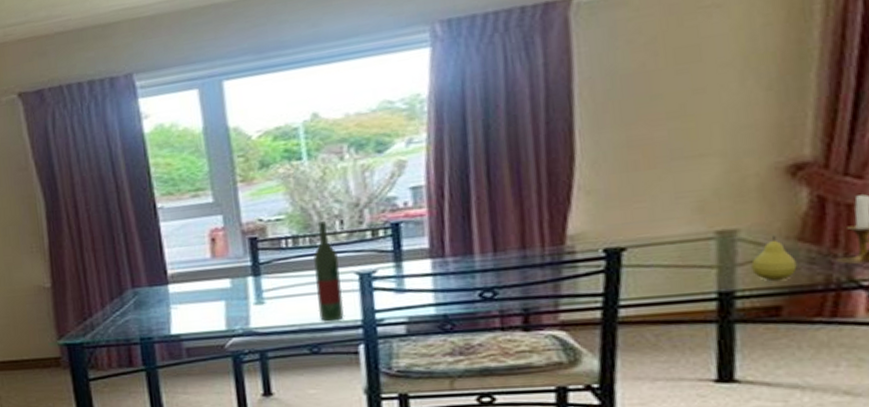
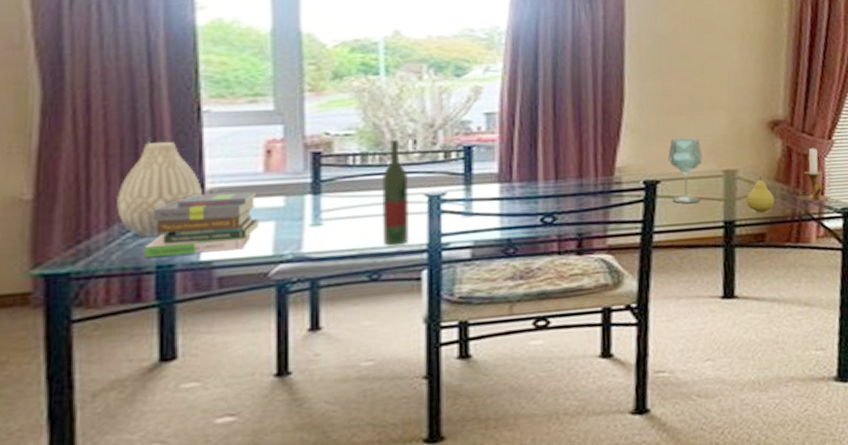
vase: none [105,236,166,316] -> present [116,142,202,238]
books: none [129,275,213,332] -> present [143,192,260,259]
wine glass: none [636,194,686,273] -> present [668,137,703,204]

